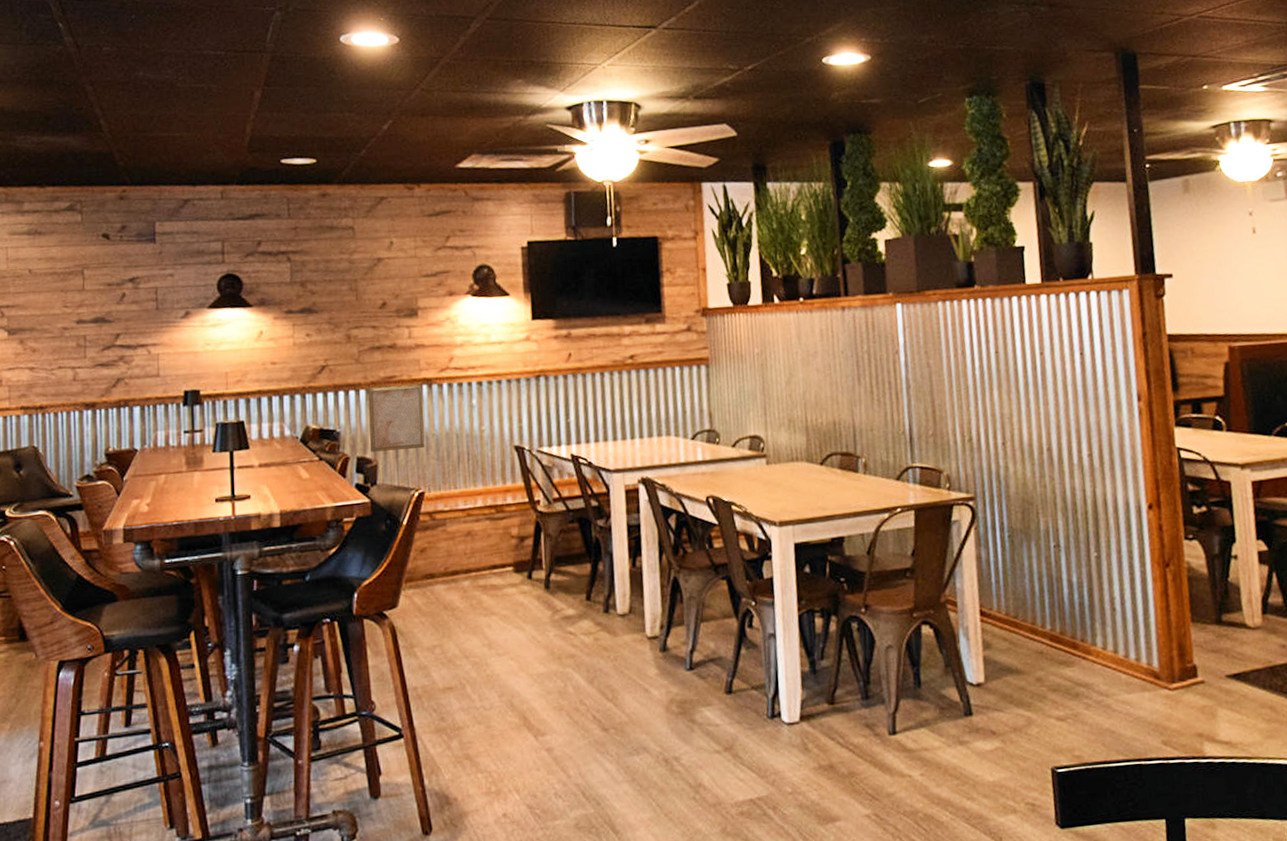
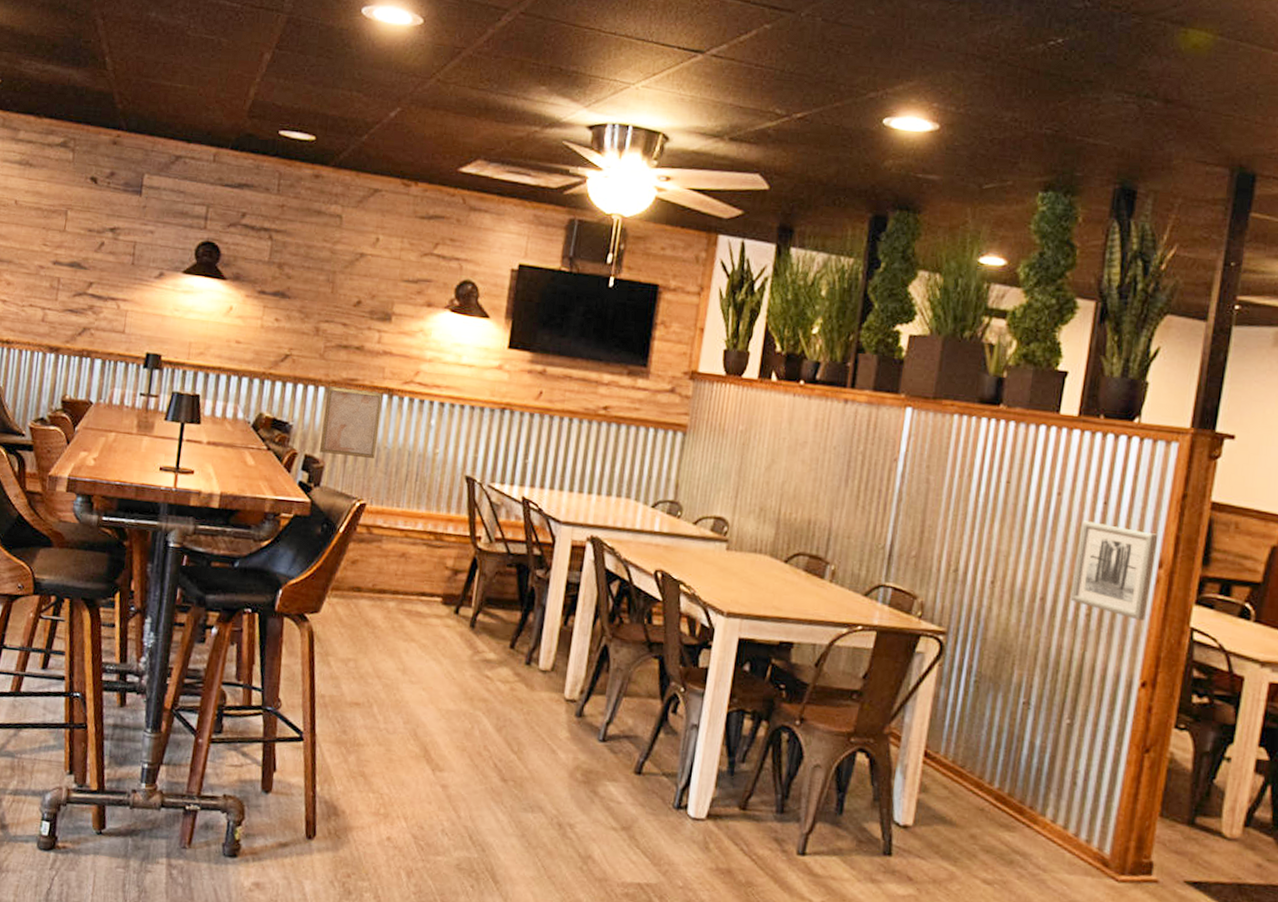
wall art: none [1066,371,1138,451] -> present [1070,520,1158,621]

